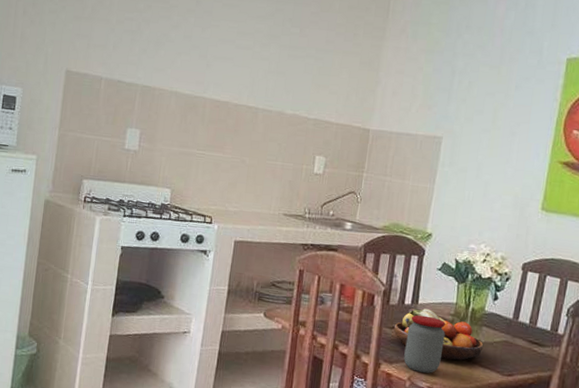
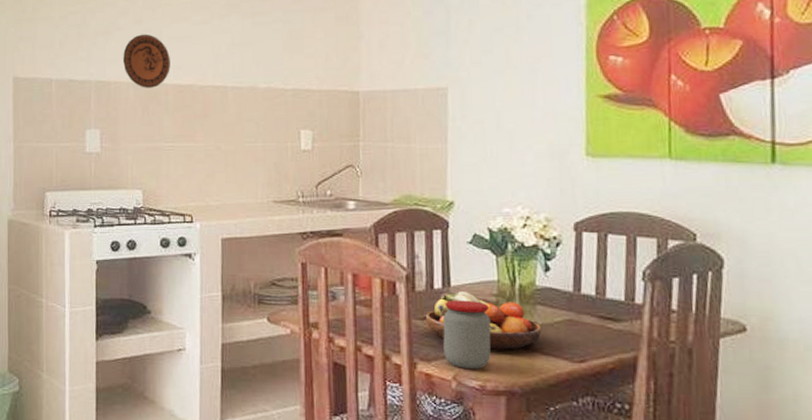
decorative plate: none [169,49,212,100] -> present [123,34,170,88]

